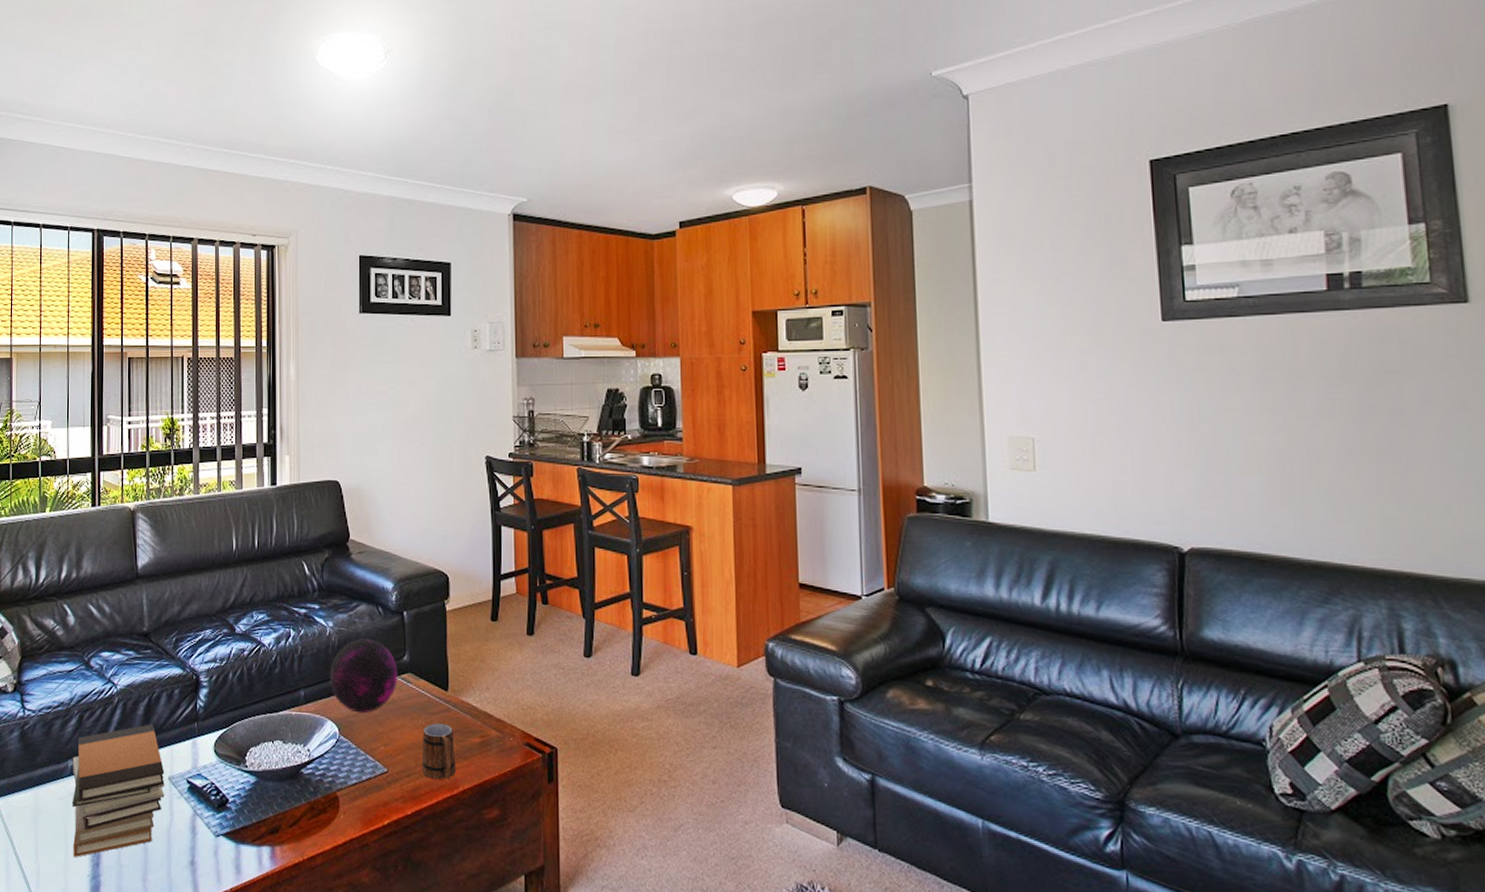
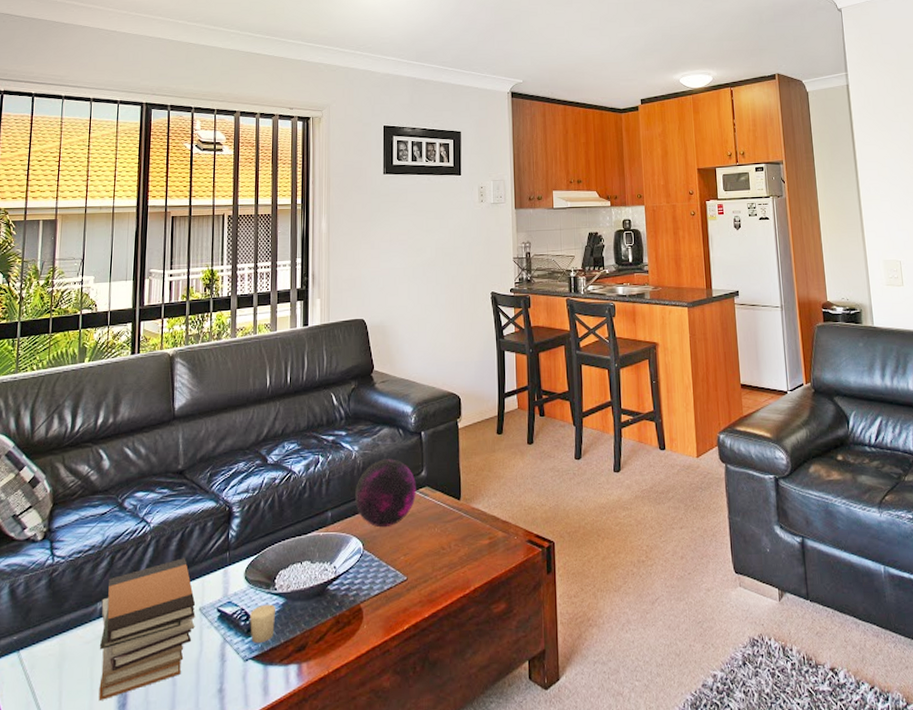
candle: none [220,781,248,821] -> present [250,604,276,644]
mug: present [421,723,456,780] -> none [437,530,468,582]

